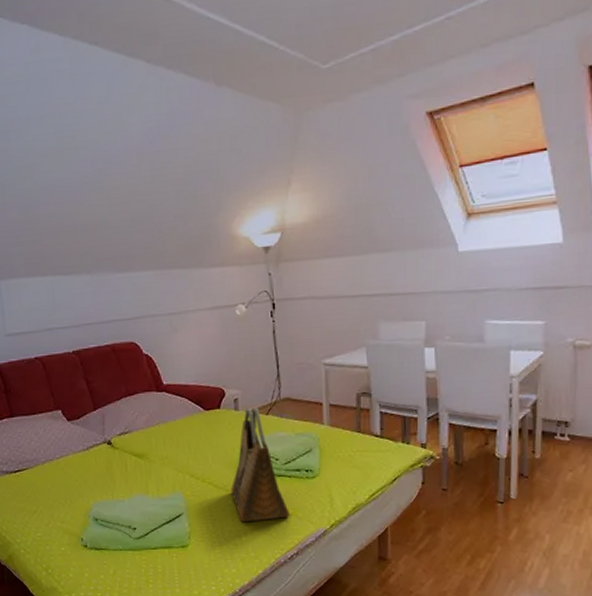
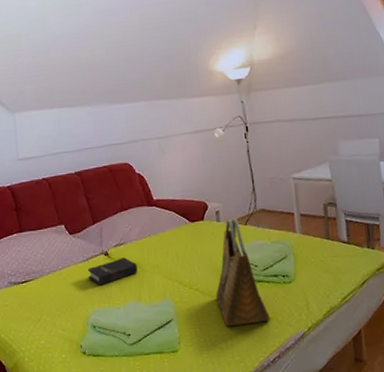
hardback book: none [88,447,145,477] -> present [87,257,138,286]

